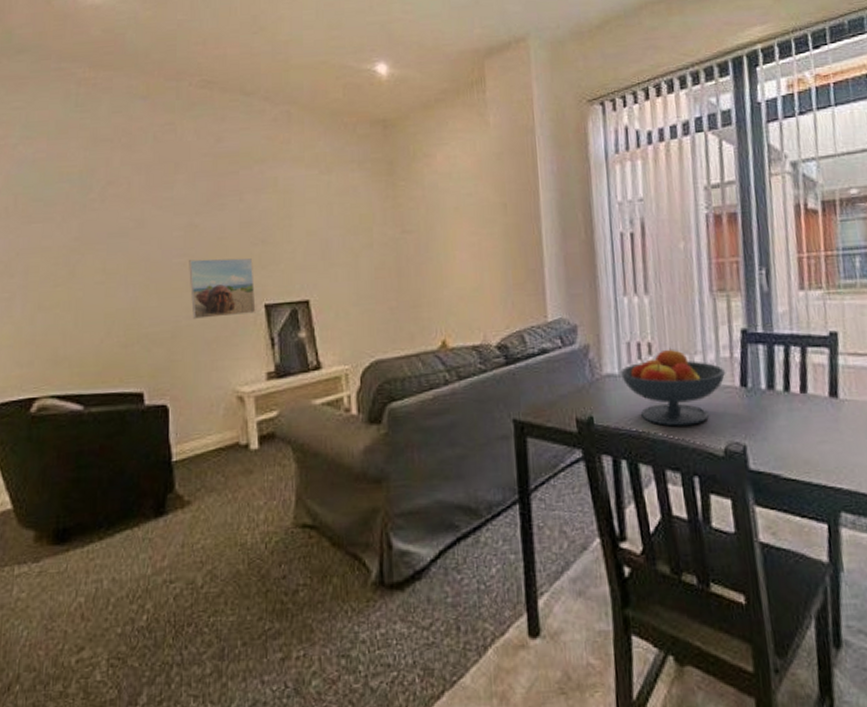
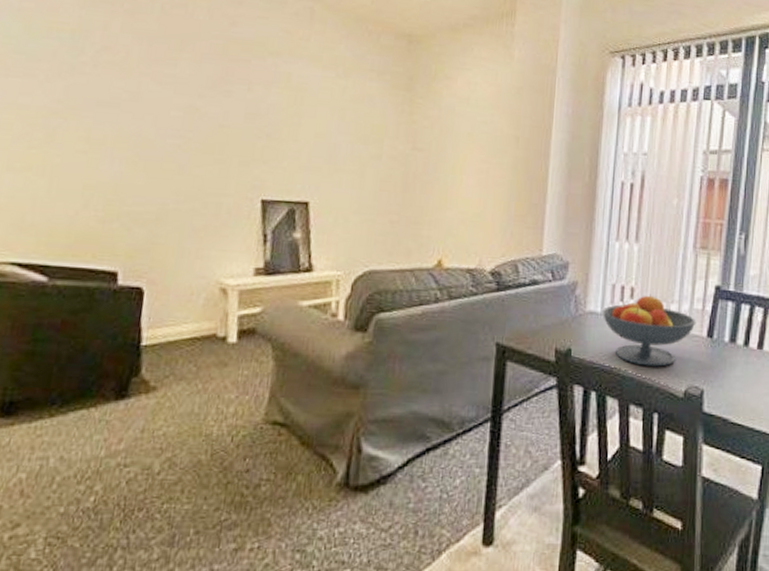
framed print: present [189,258,256,319] -> none [181,143,254,207]

